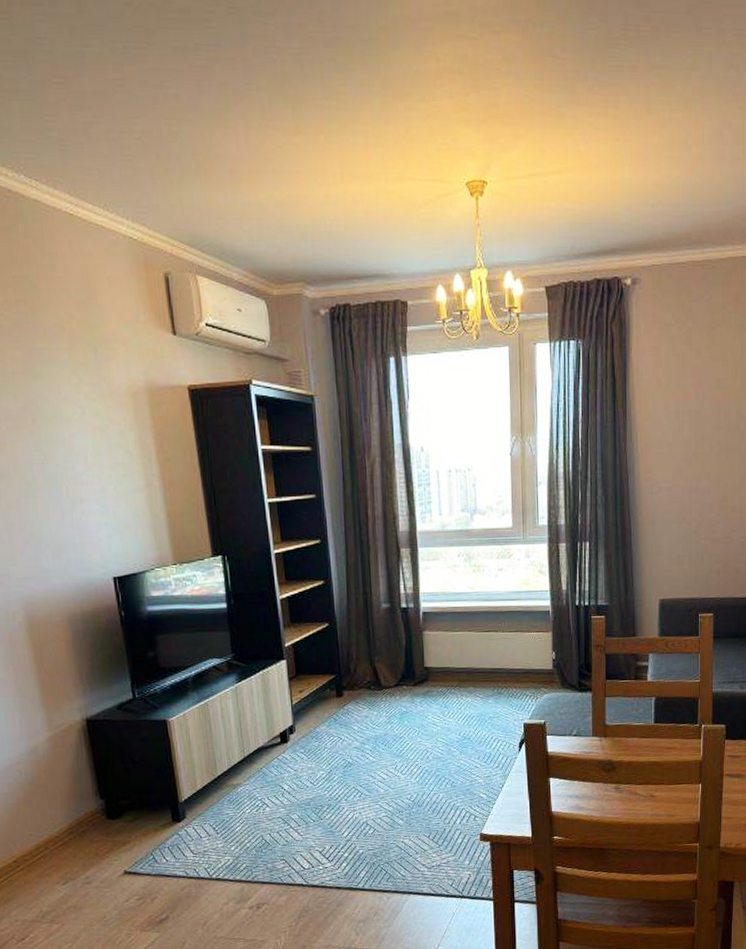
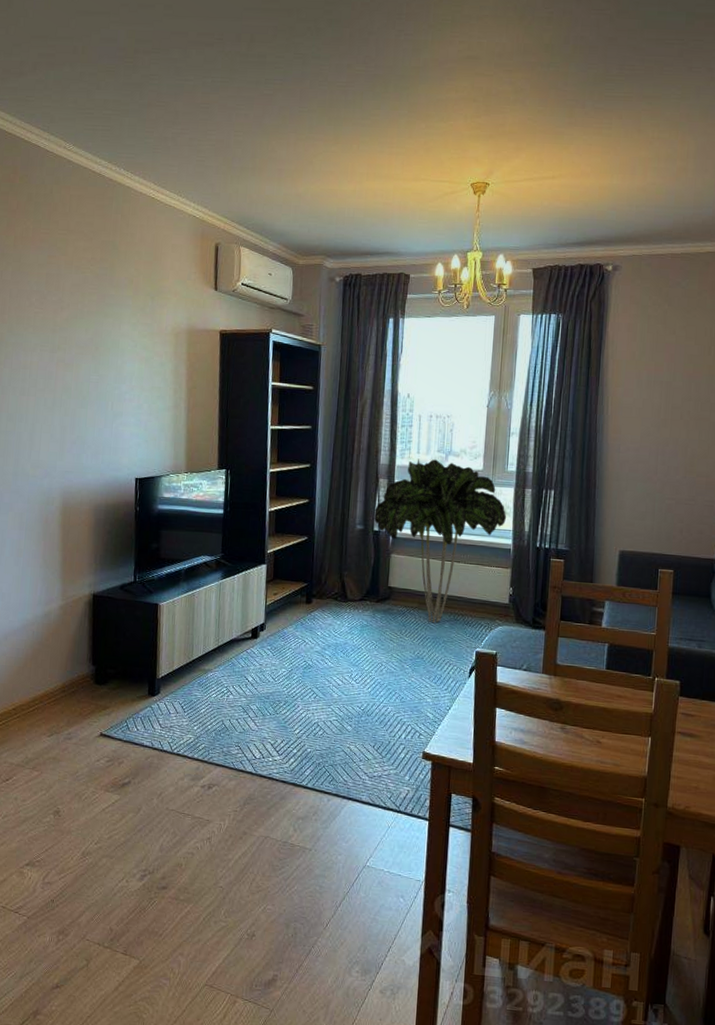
indoor plant: none [400,520,543,700] -> present [374,458,507,623]

